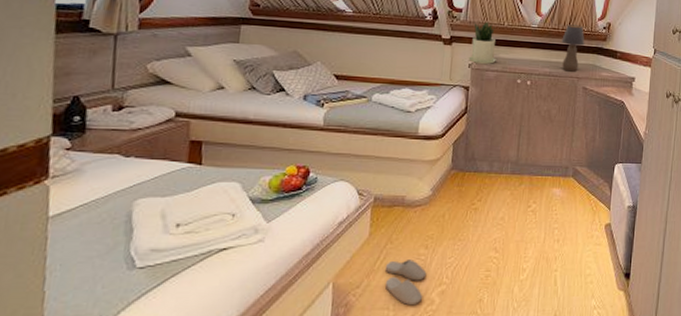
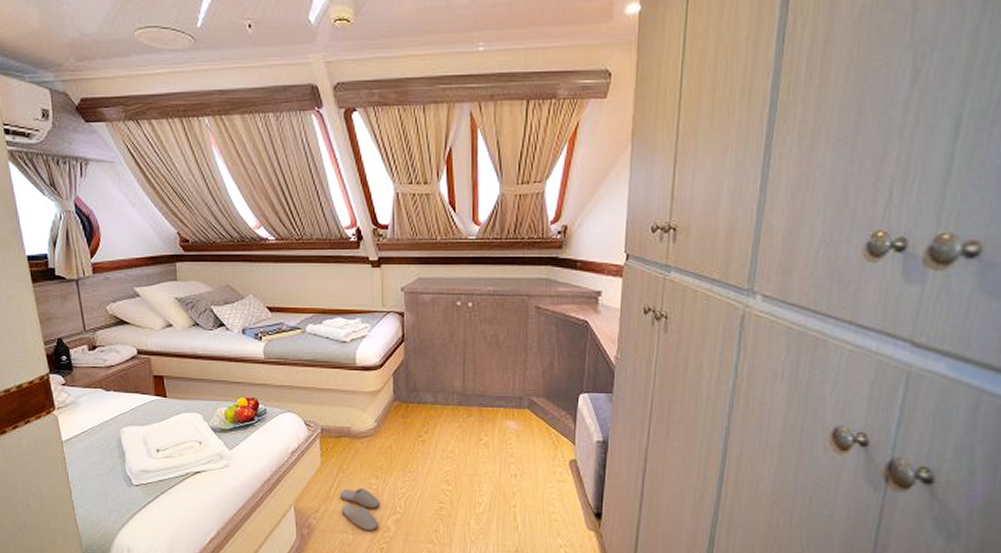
planter: present [468,21,496,65] -> none [399,237,431,287]
table lamp: present [561,24,585,73] -> none [506,232,535,290]

